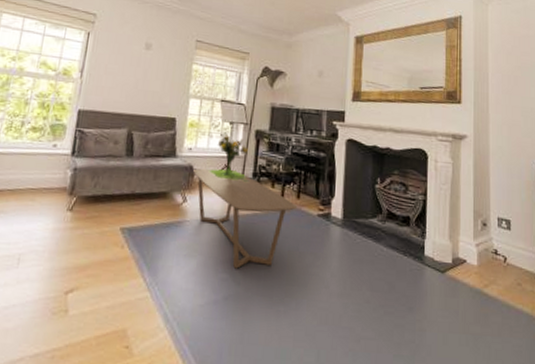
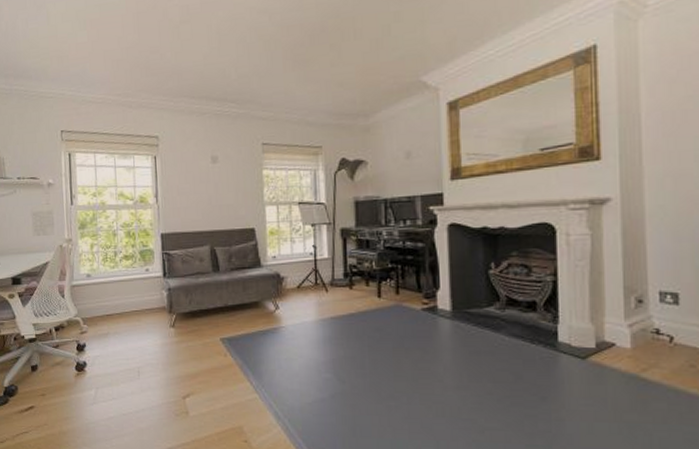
coffee table: present [193,168,298,269] -> none [281,273,398,368]
bouquet: present [209,132,248,182] -> none [296,235,339,283]

